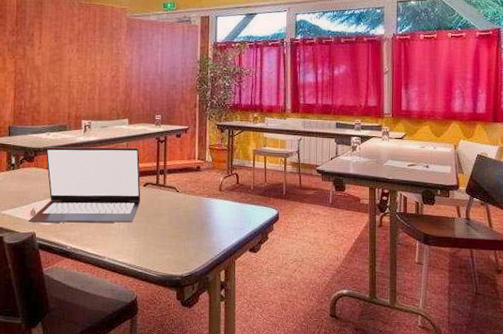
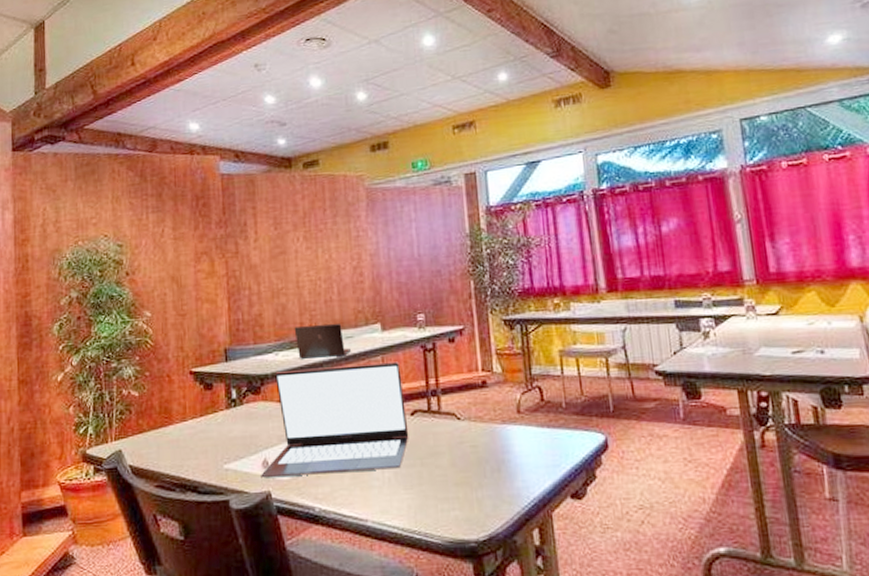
laptop: none [63,116,104,140] -> present [294,324,351,359]

